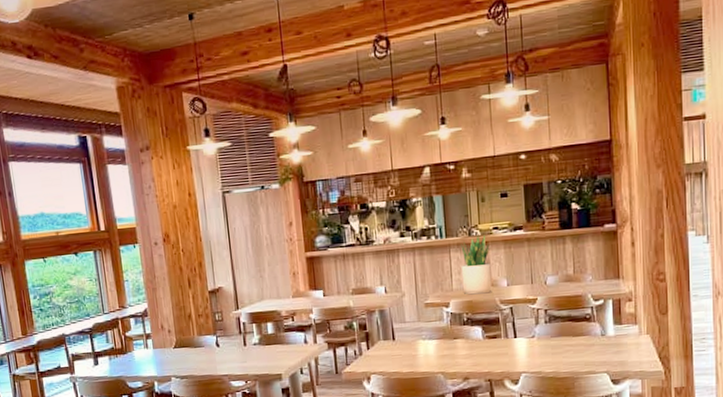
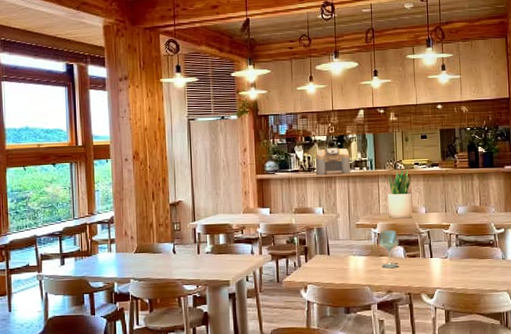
coffee machine: none [373,215,416,249] -> present [315,148,350,176]
wine glass: none [451,307,477,353] -> present [378,229,399,269]

